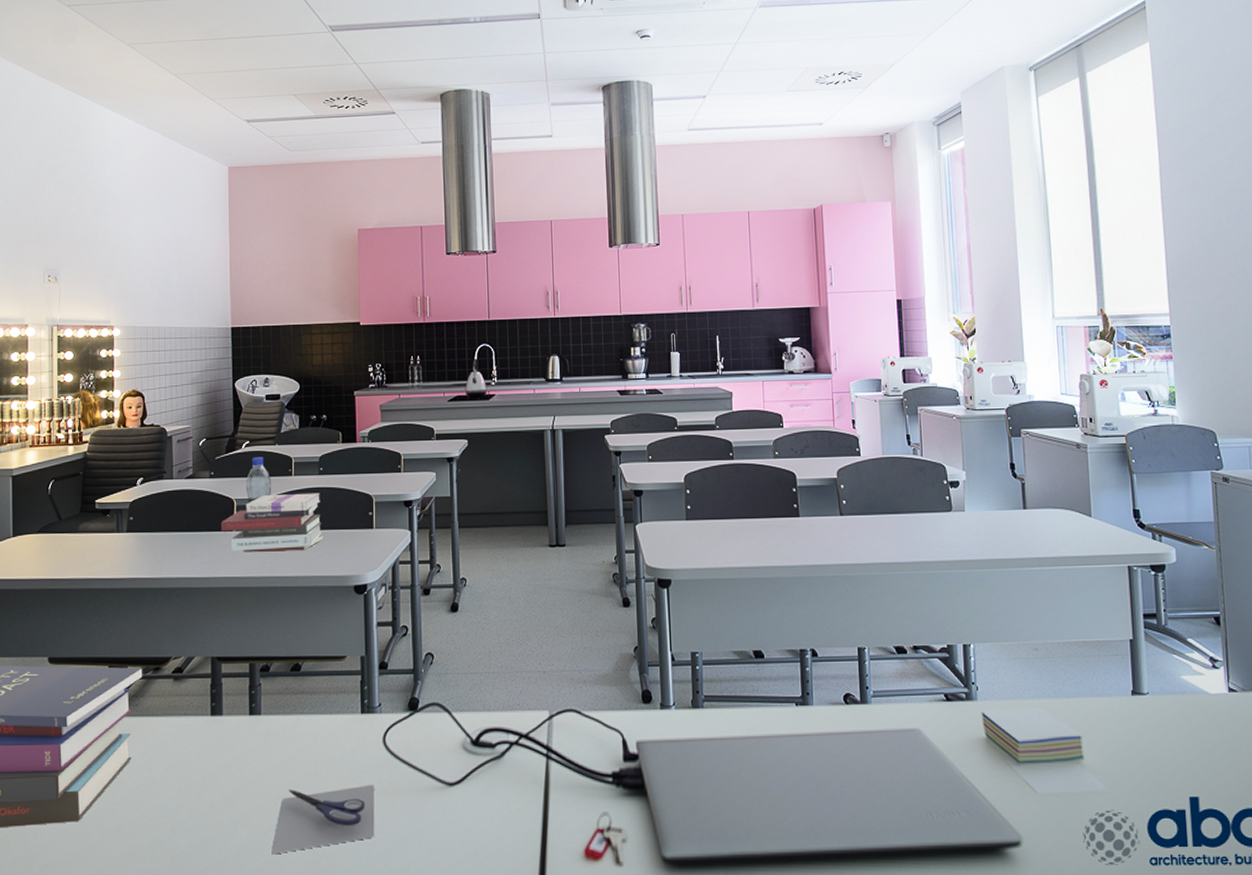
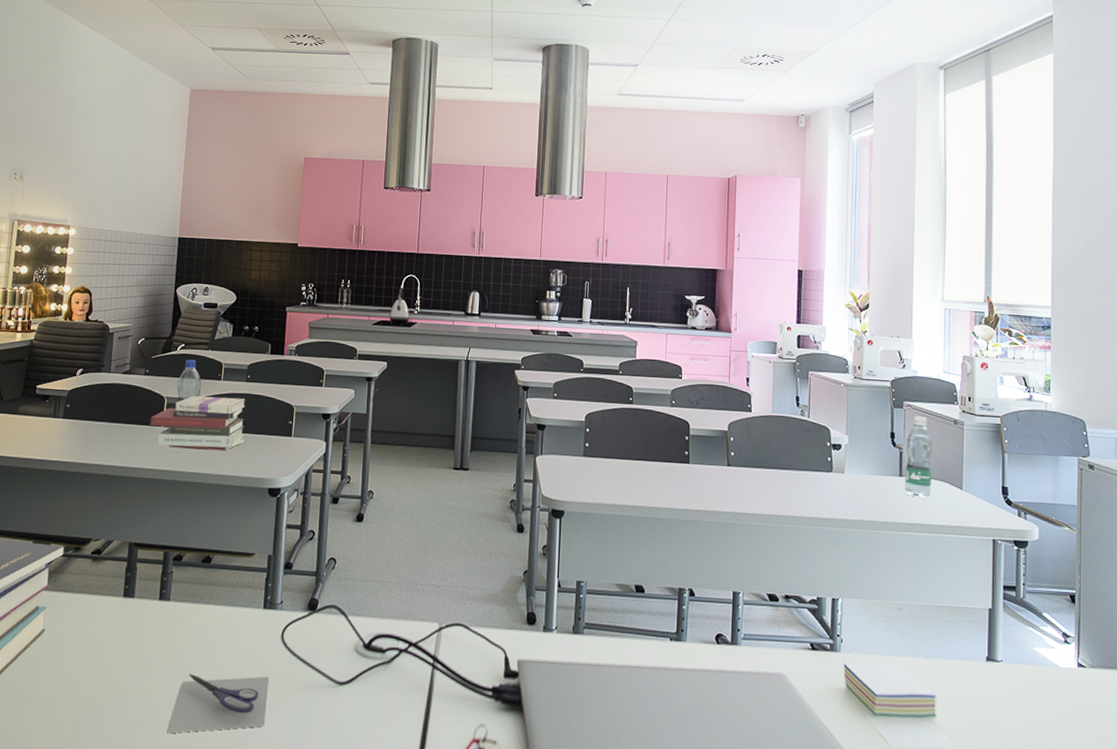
bottle: none [1027,443,1059,530] -> present [905,416,933,499]

